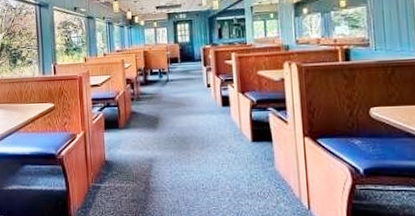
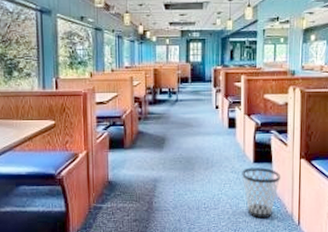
wastebasket: none [240,147,284,202] -> present [242,167,281,219]

